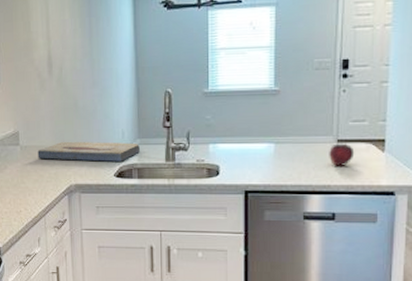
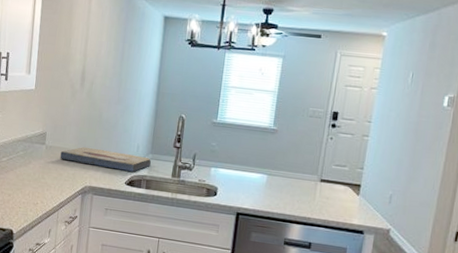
fruit: present [329,143,355,166] -> none [312,182,334,203]

